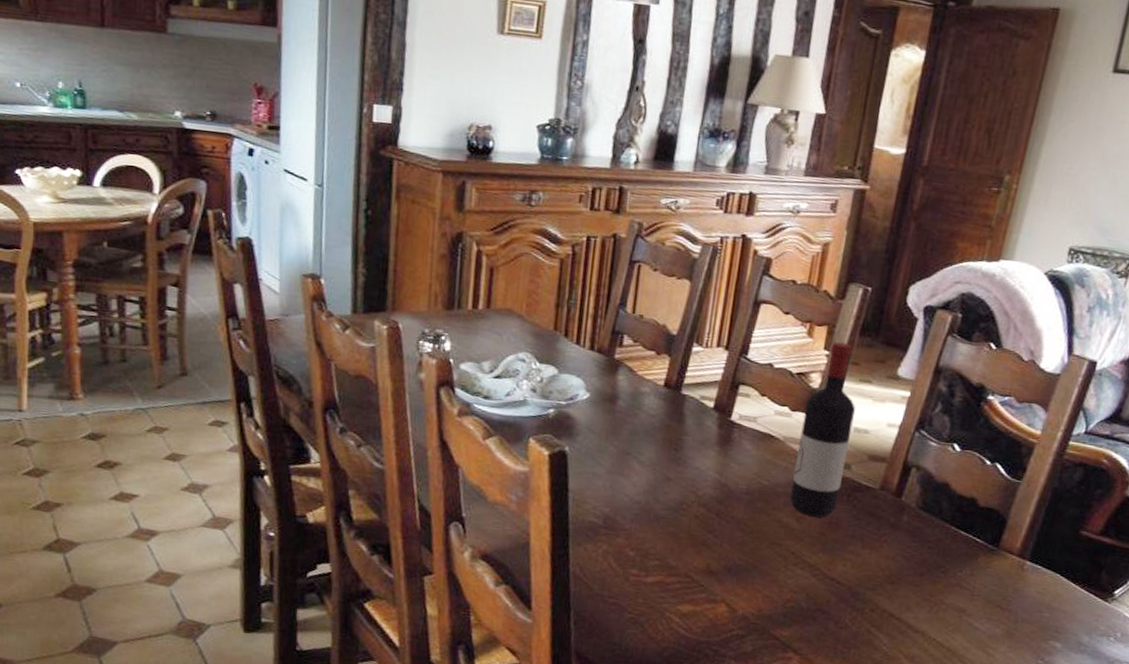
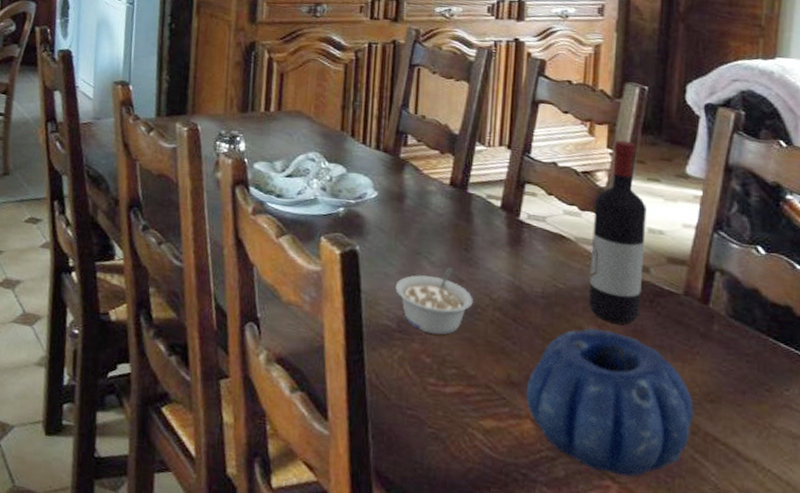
legume: none [603,467,679,530] -> present [395,268,473,335]
decorative bowl: none [722,521,876,650] -> present [525,328,694,478]

